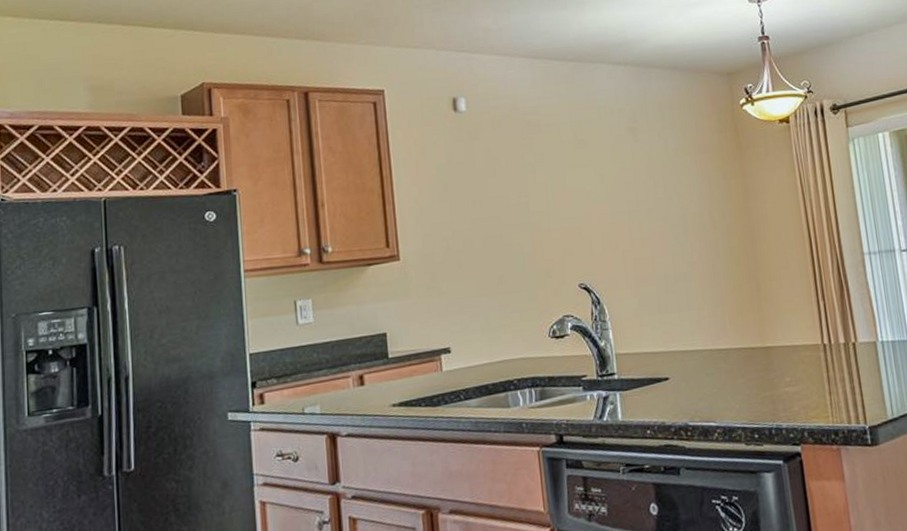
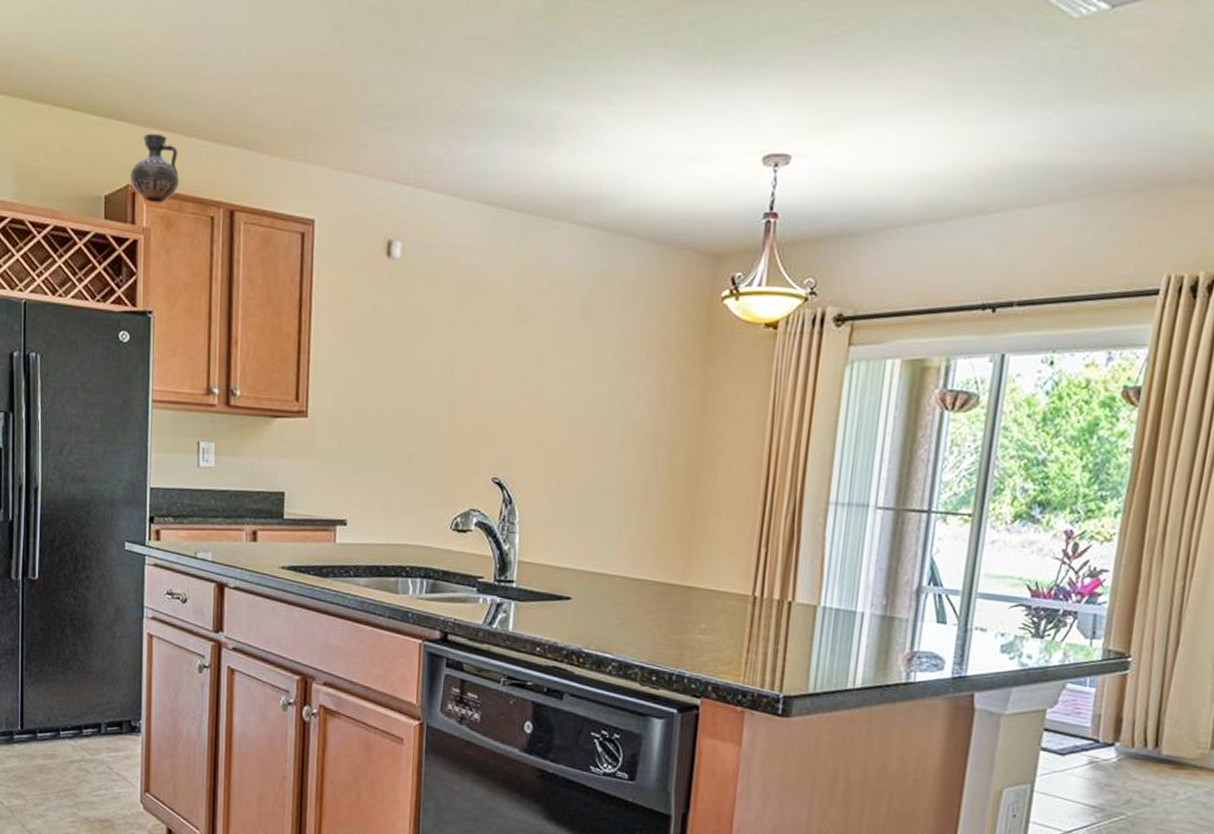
ceramic jug: none [204,37,253,95] -> present [130,133,179,203]

